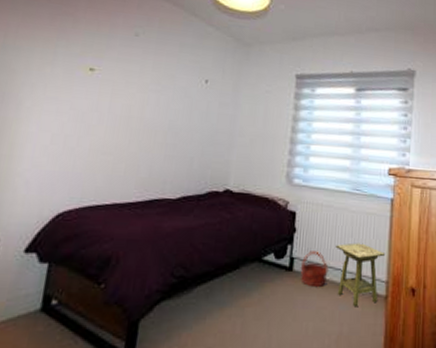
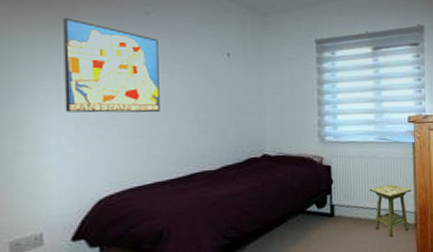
wall art: none [46,32,143,132] -> present [63,17,160,113]
basket: present [300,251,329,286] -> none [340,196,365,227]

